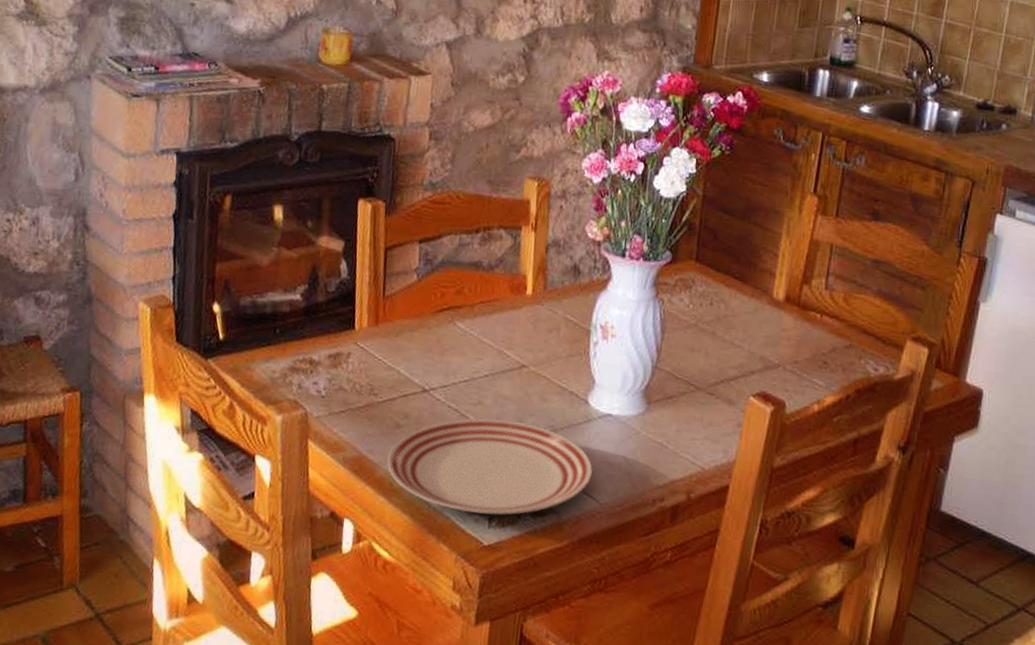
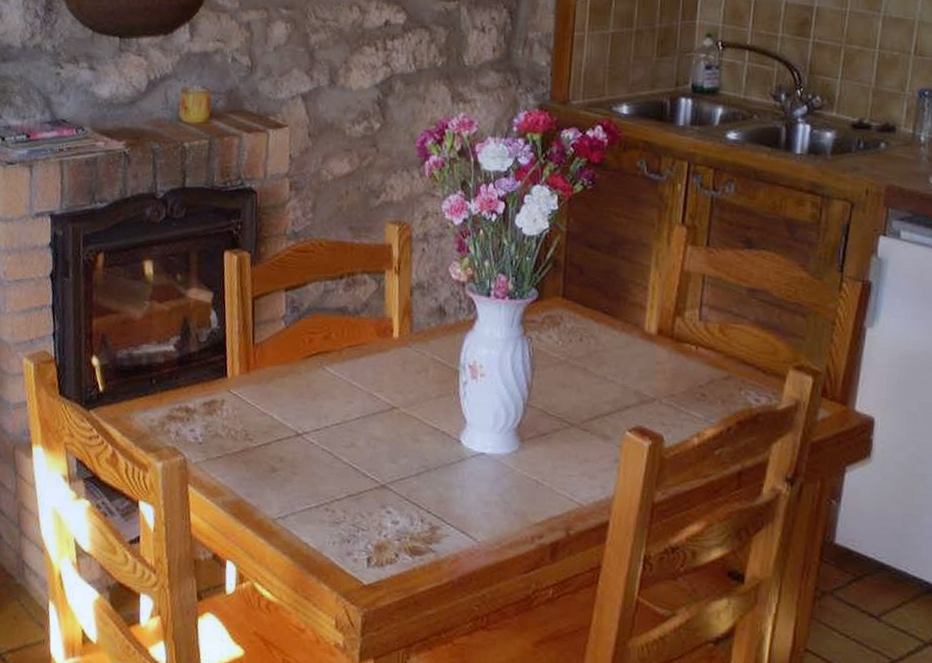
dinner plate: present [386,418,593,516] -> none [264,460,469,556]

